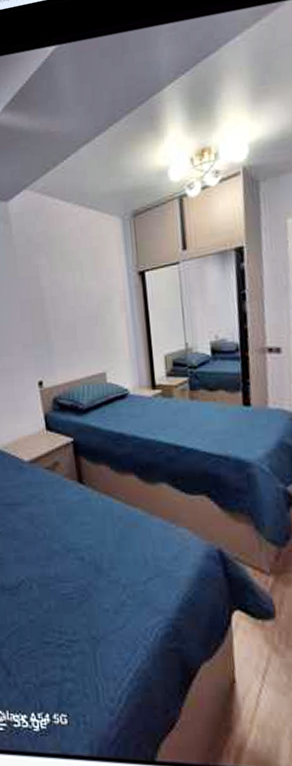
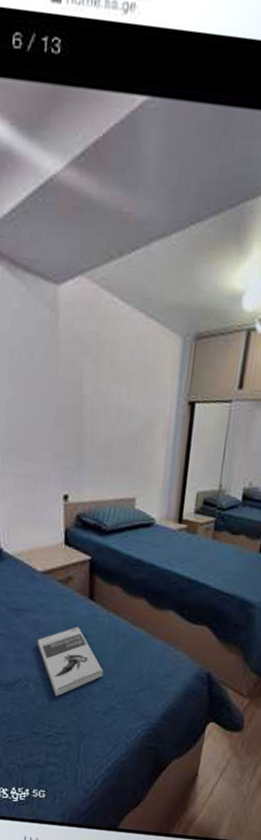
book: none [35,515,106,597] -> present [38,627,104,697]

